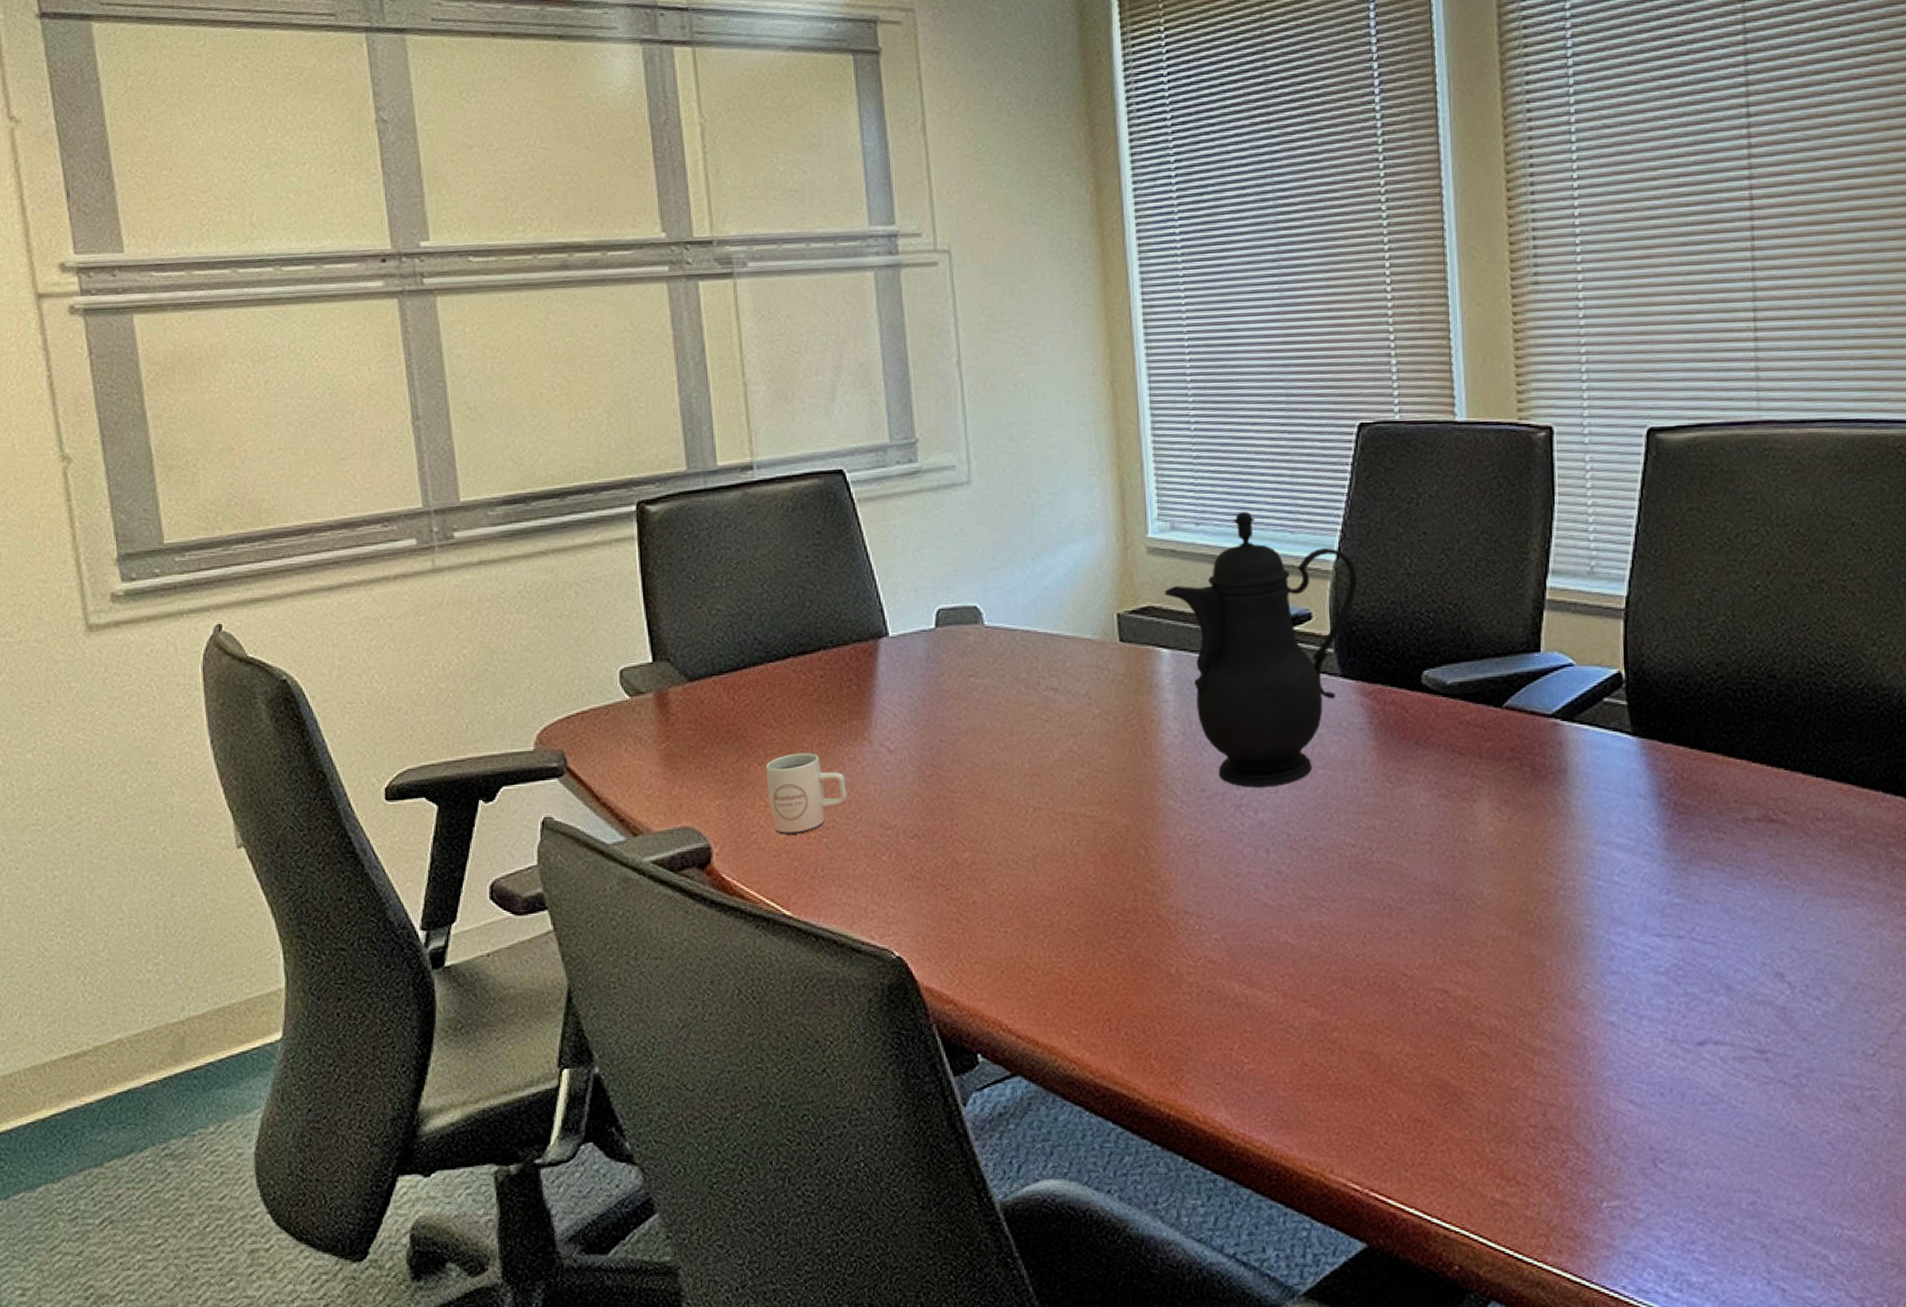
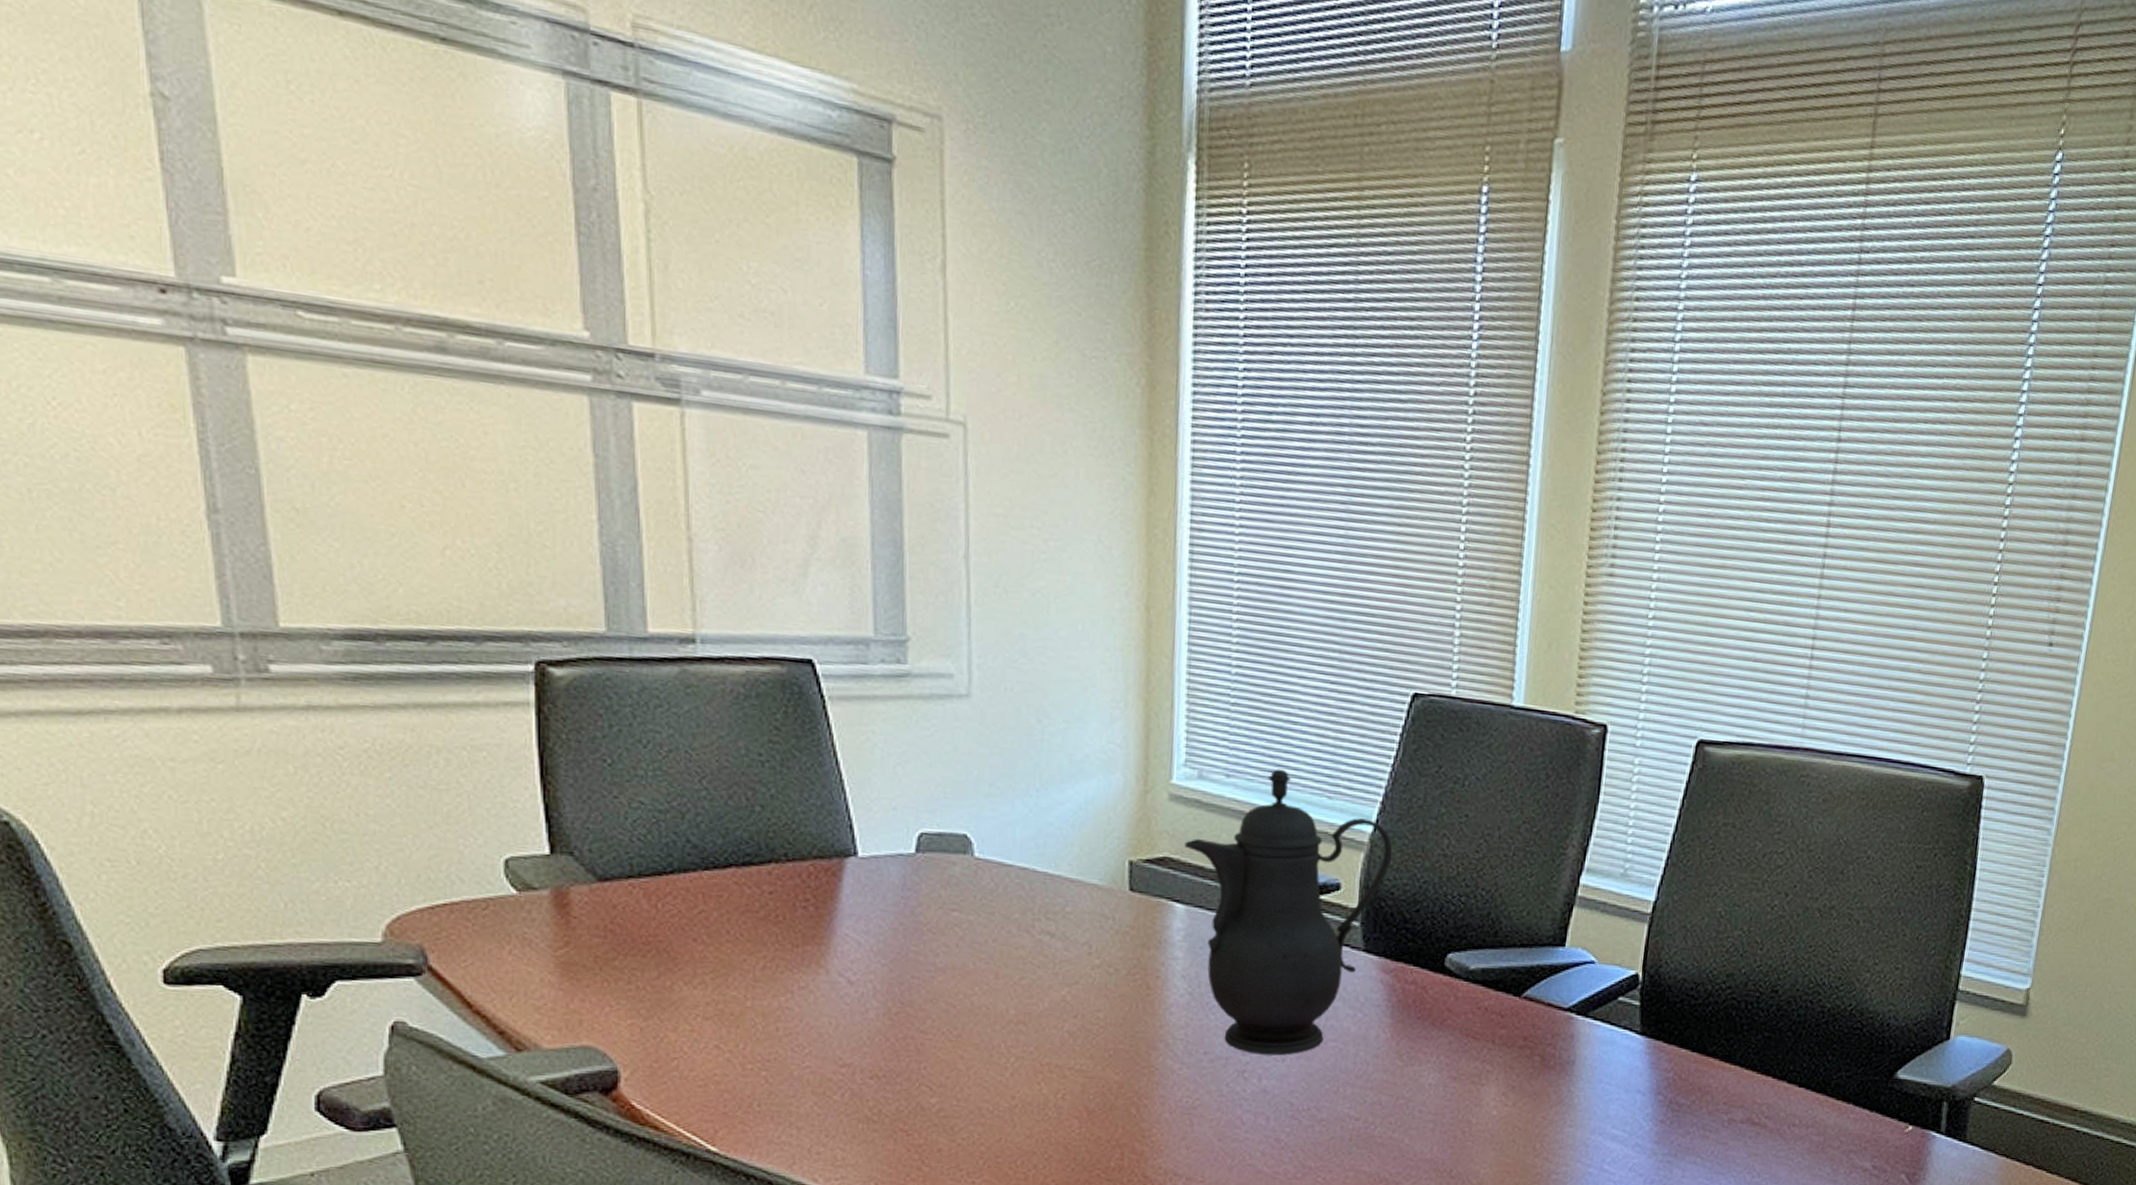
mug: present [765,753,847,835] -> none [693,975,795,1065]

